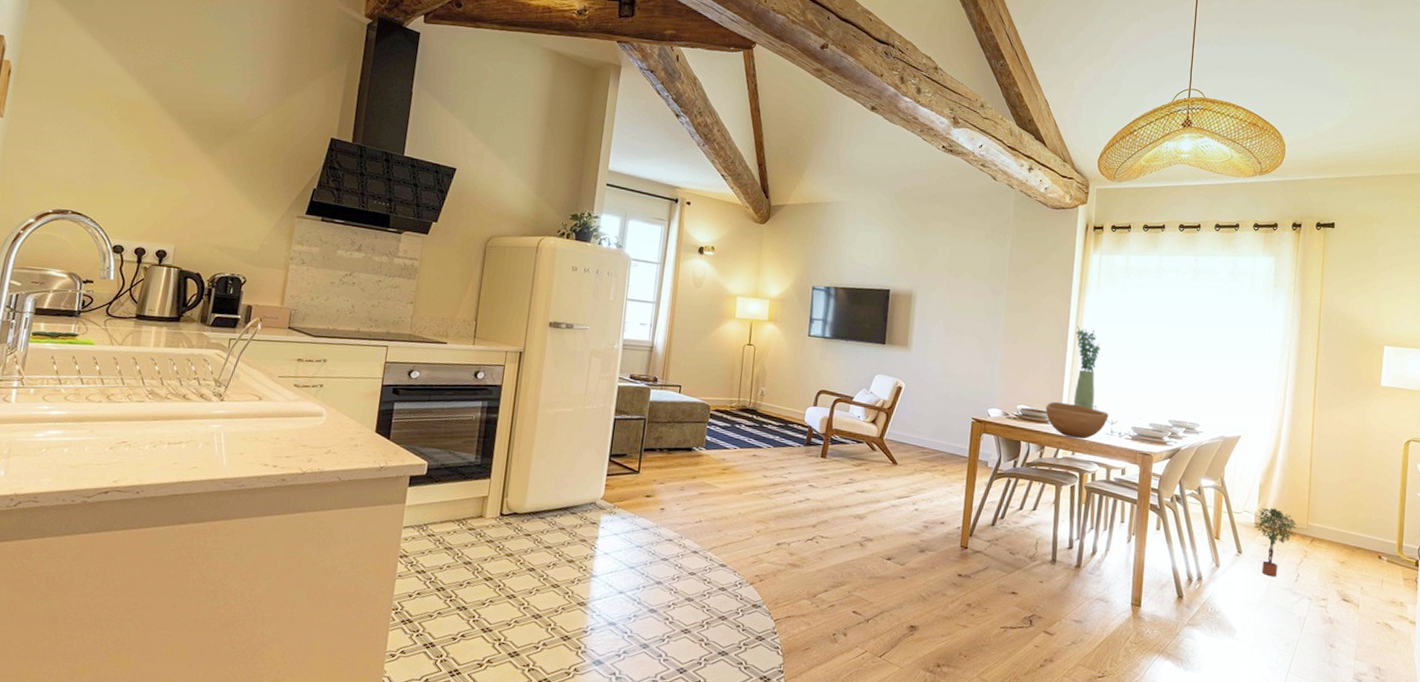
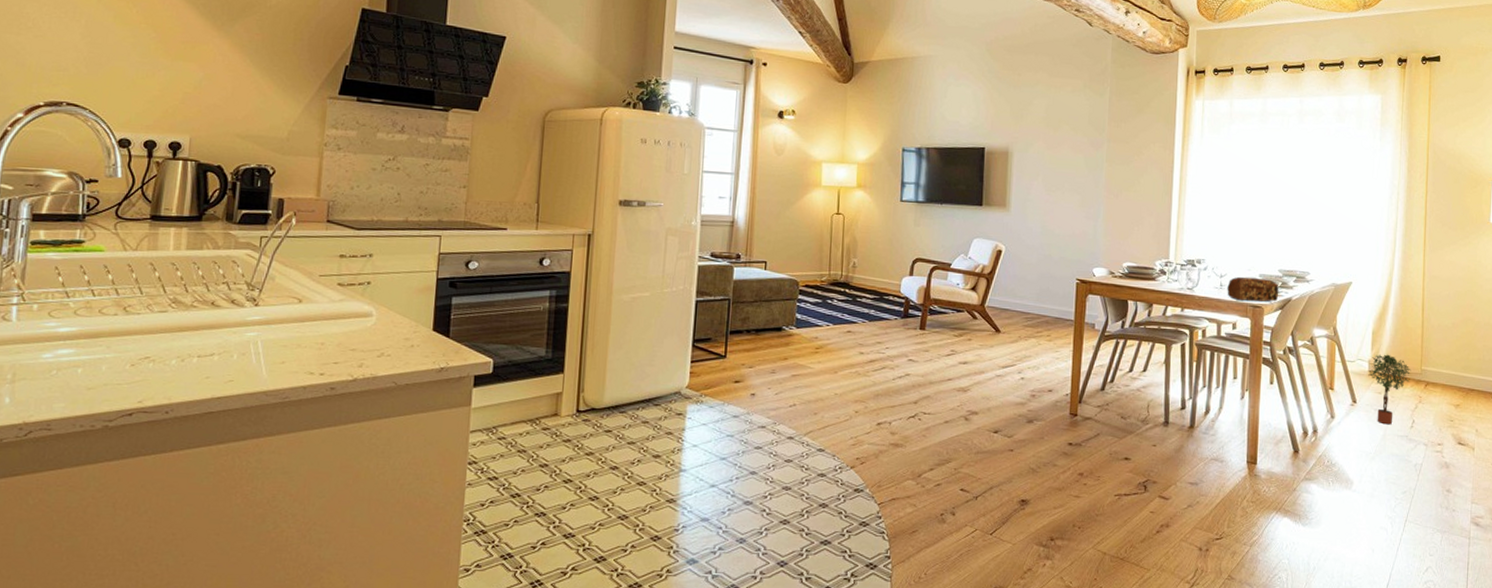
bowl: present [1045,401,1109,439] -> none [1152,257,1217,295]
vase: present [1073,326,1100,409] -> none [1181,176,1206,263]
bread loaf: none [1117,424,1169,451] -> present [1227,276,1279,302]

